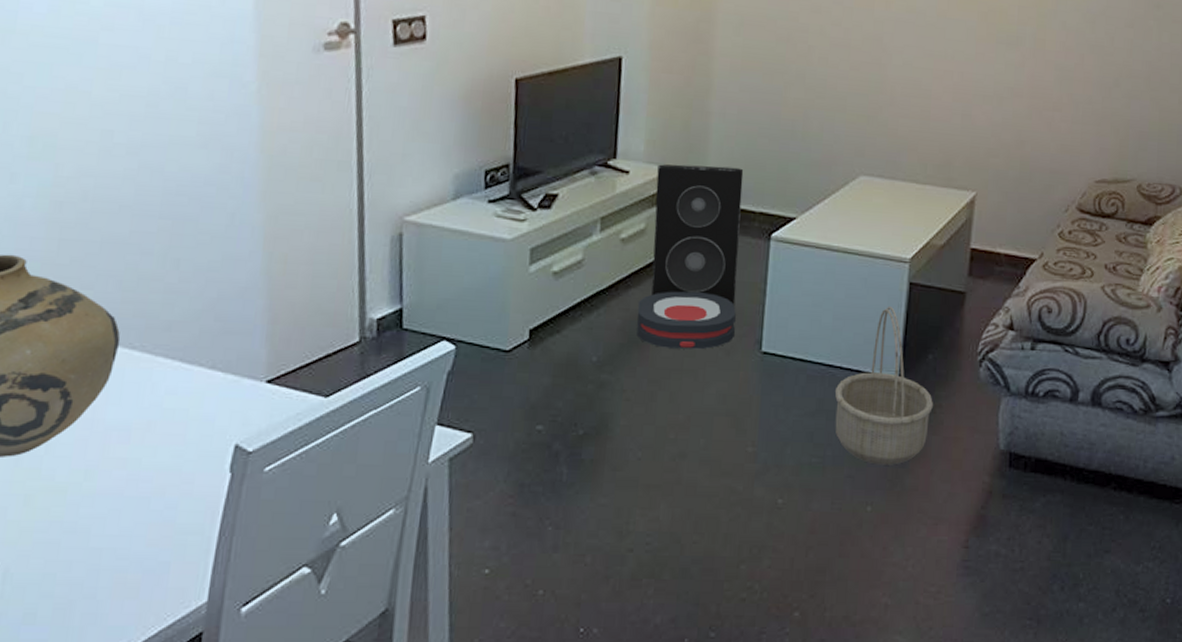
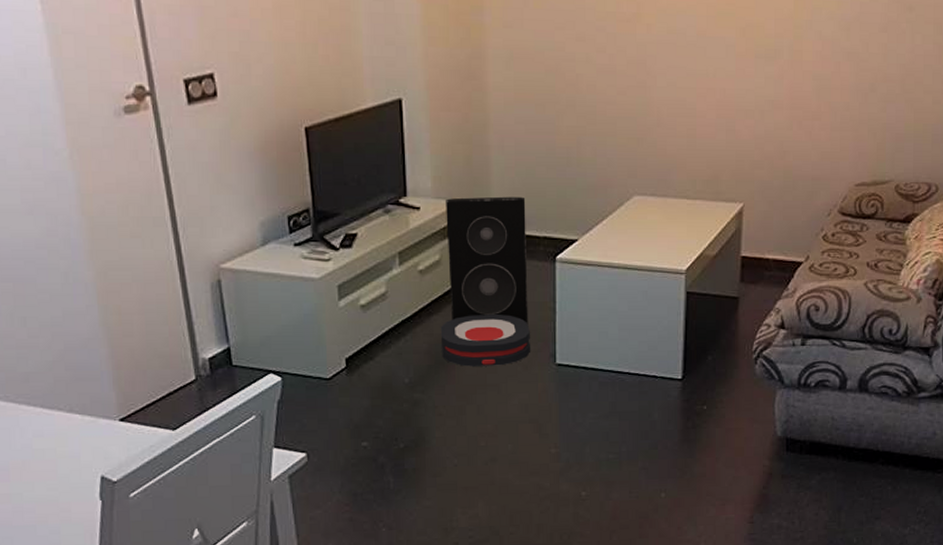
basket: present [834,305,934,465] -> none [625,314,716,457]

